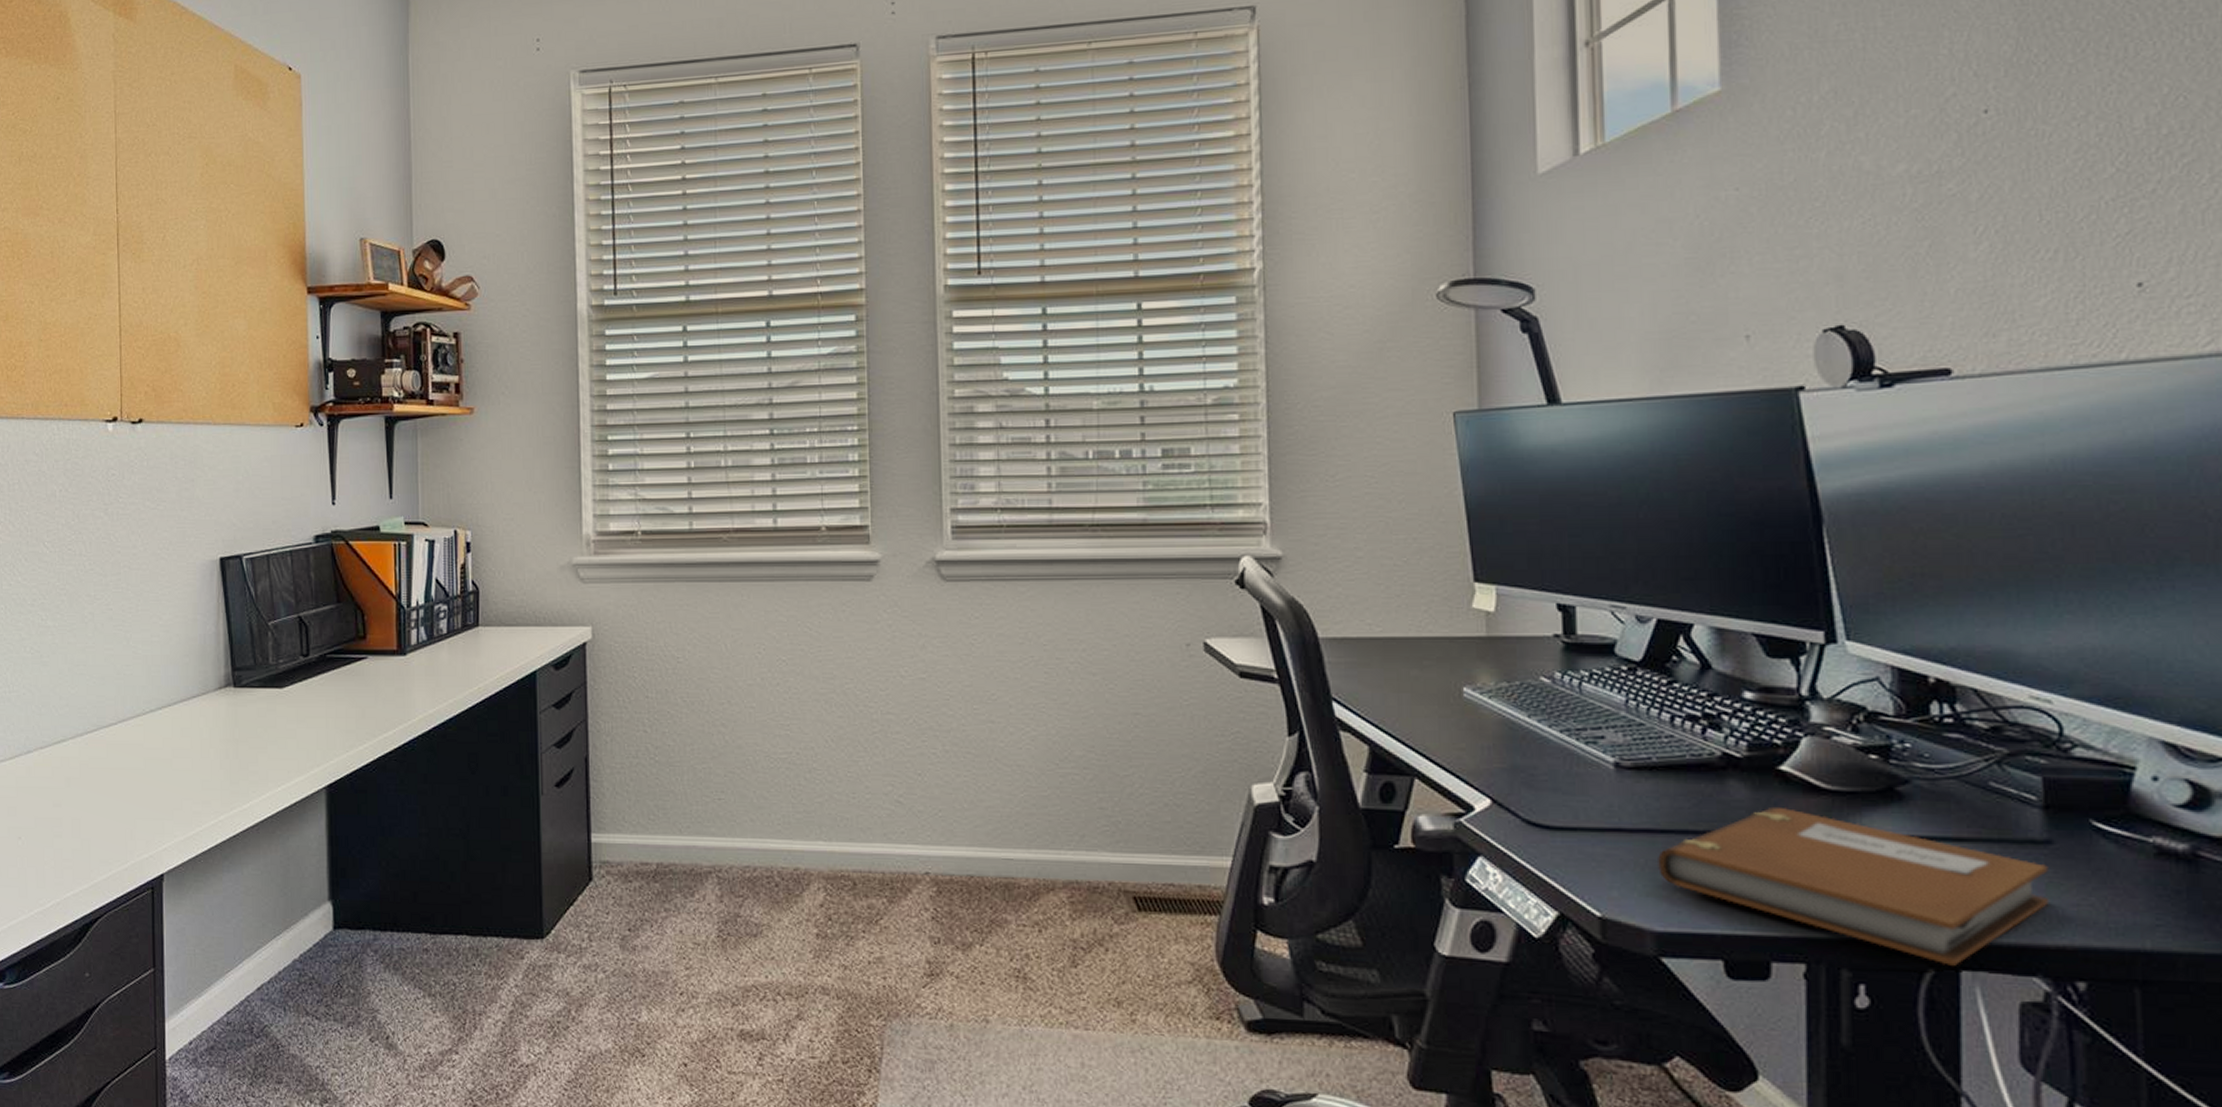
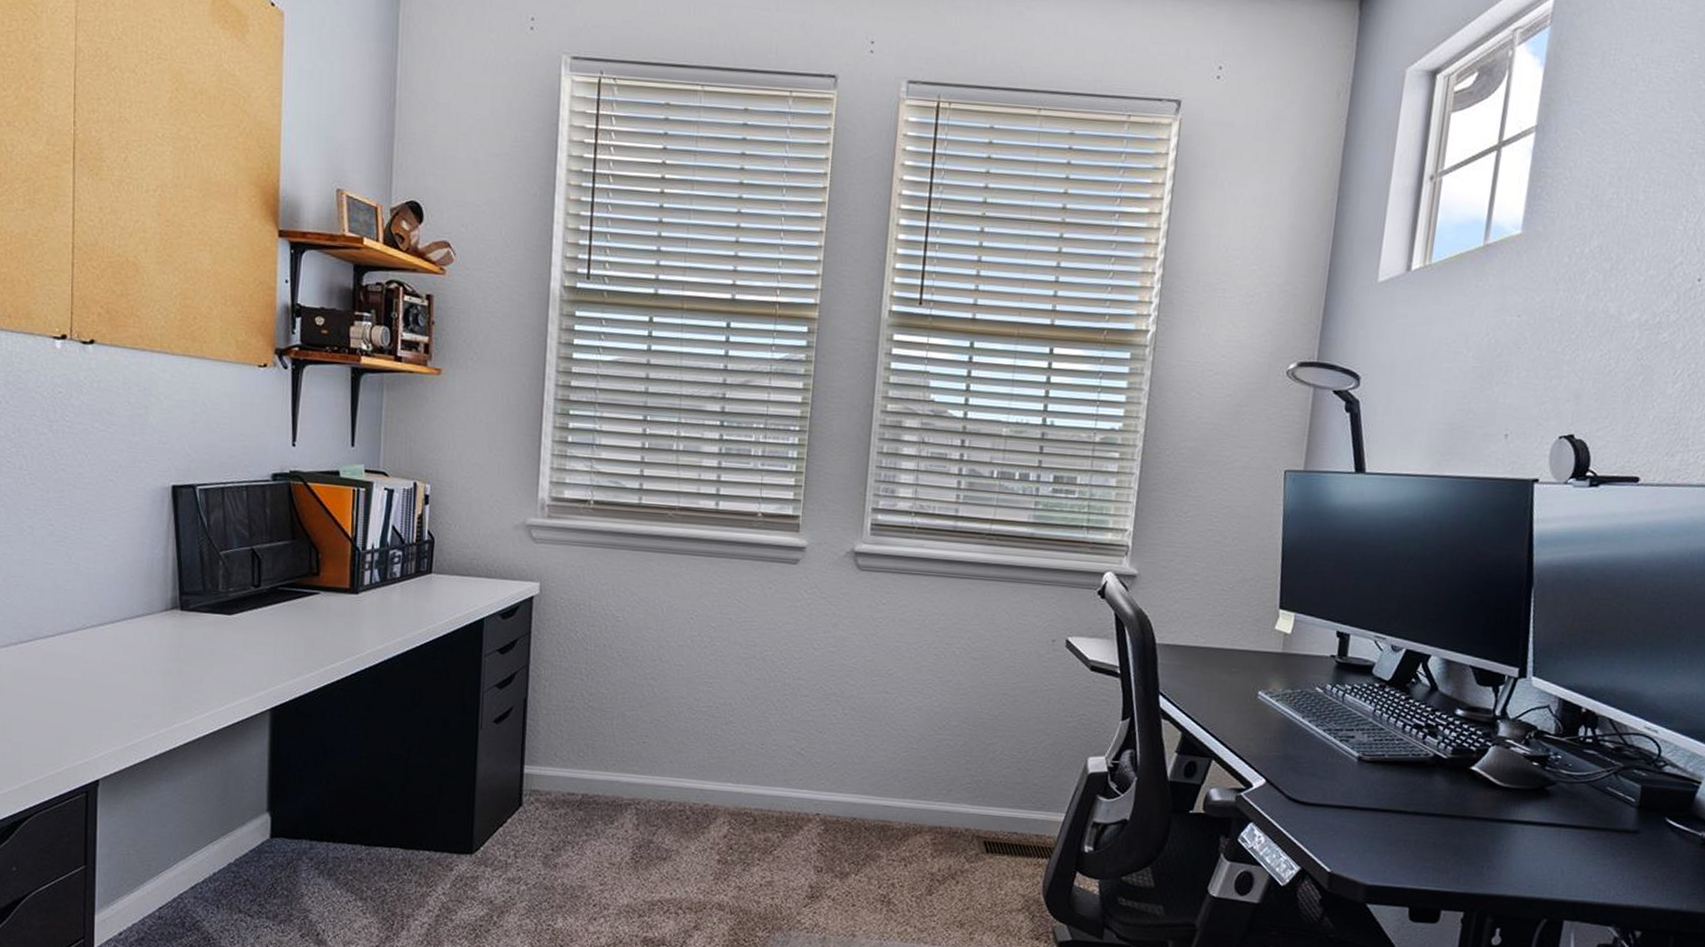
notebook: present [1656,806,2050,966] -> none [1375,796,1633,917]

